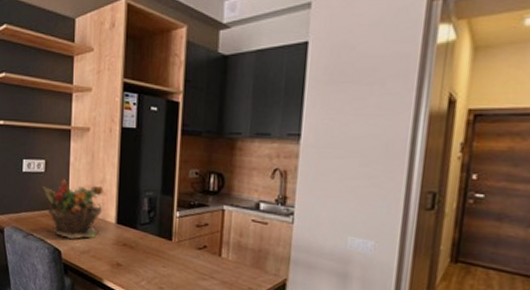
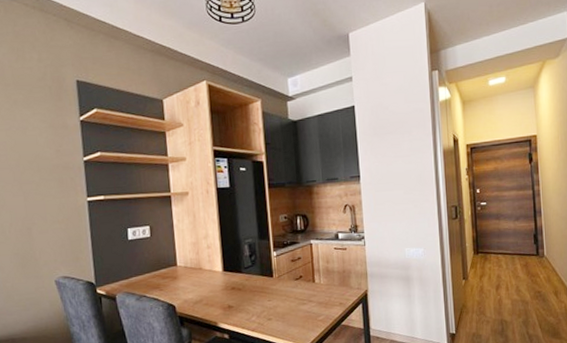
potted plant: present [42,178,104,240] -> none [150,240,209,294]

